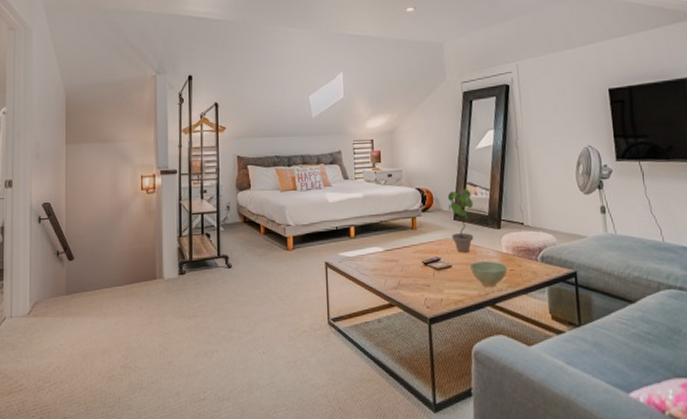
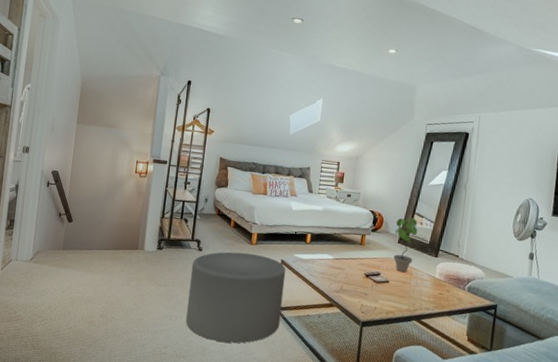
pouf: none [222,260,335,373] -> present [185,251,286,343]
bowl: present [469,261,509,288] -> none [404,281,438,306]

